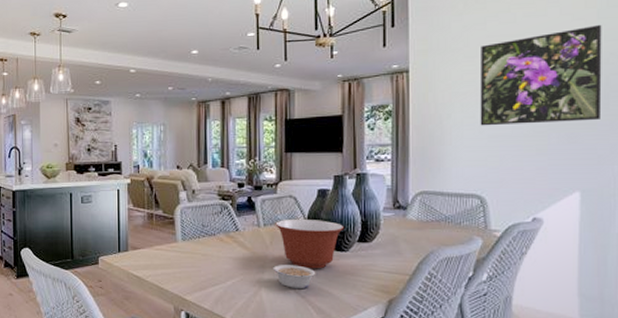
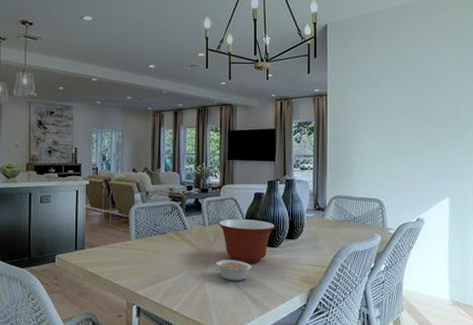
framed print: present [480,25,602,126] -> none [379,68,463,143]

